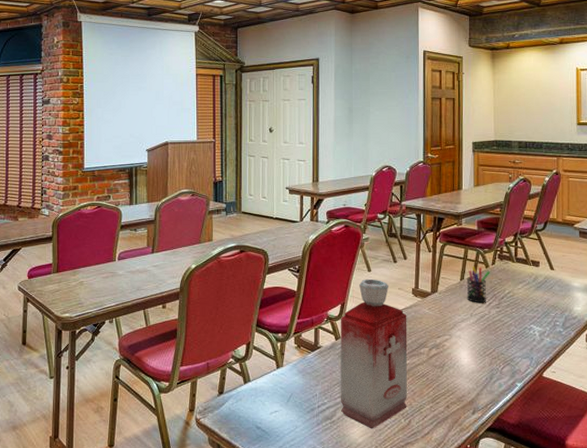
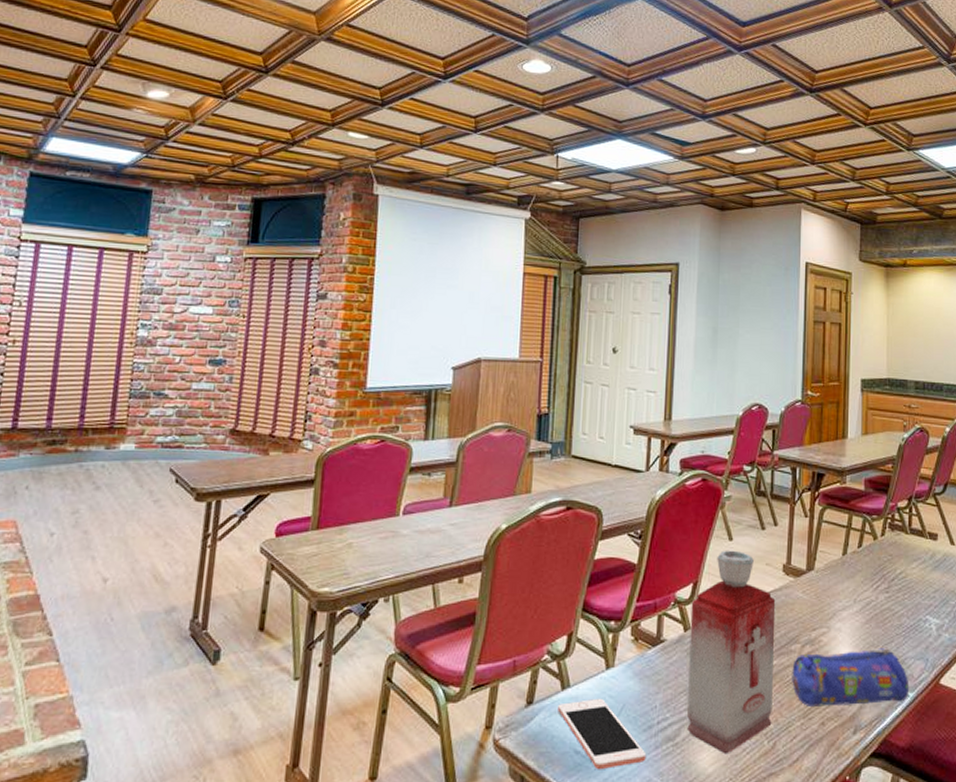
cell phone: none [242,389,311,440] -> present [558,698,647,770]
pencil case: none [422,350,518,394] -> present [792,648,910,706]
pen holder: present [466,266,490,303] -> none [849,537,879,586]

